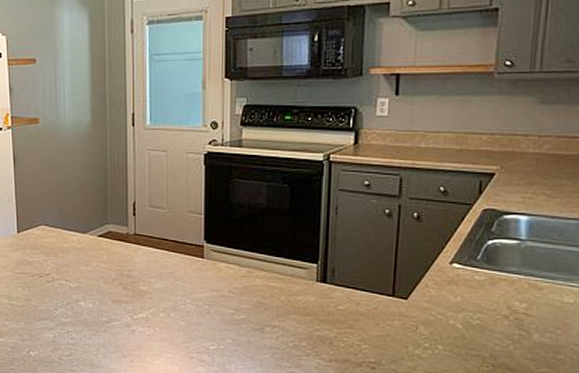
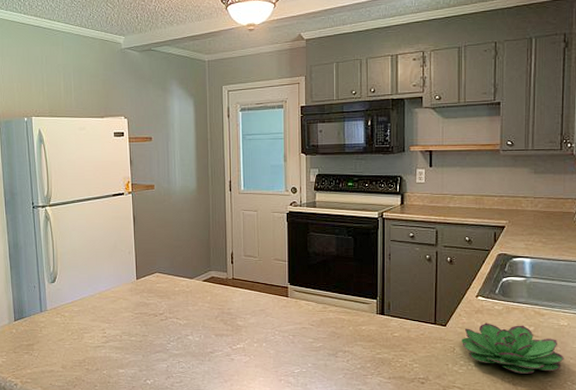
succulent plant: none [427,296,567,362] -> present [462,323,564,374]

